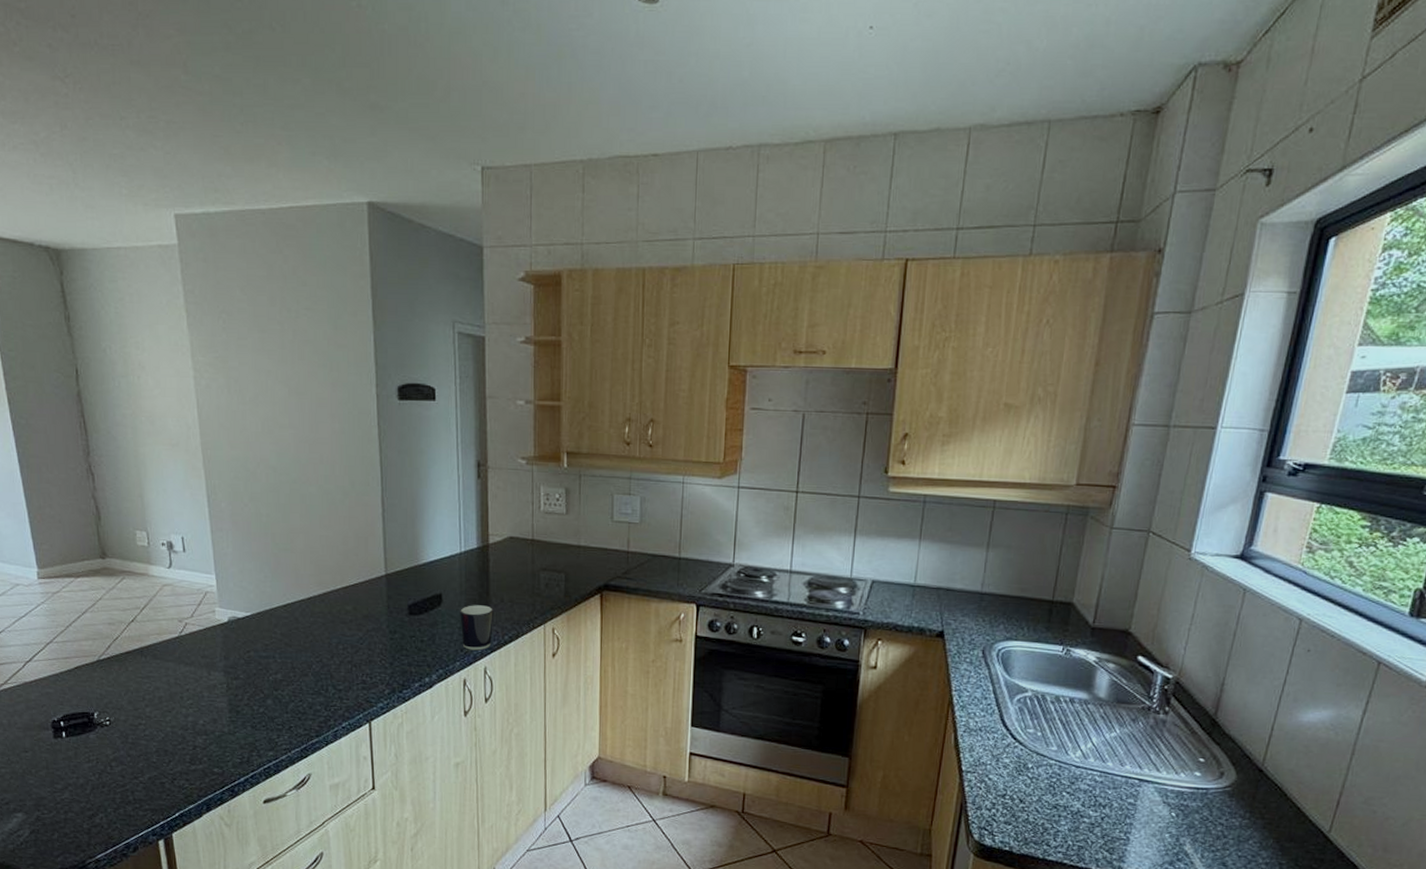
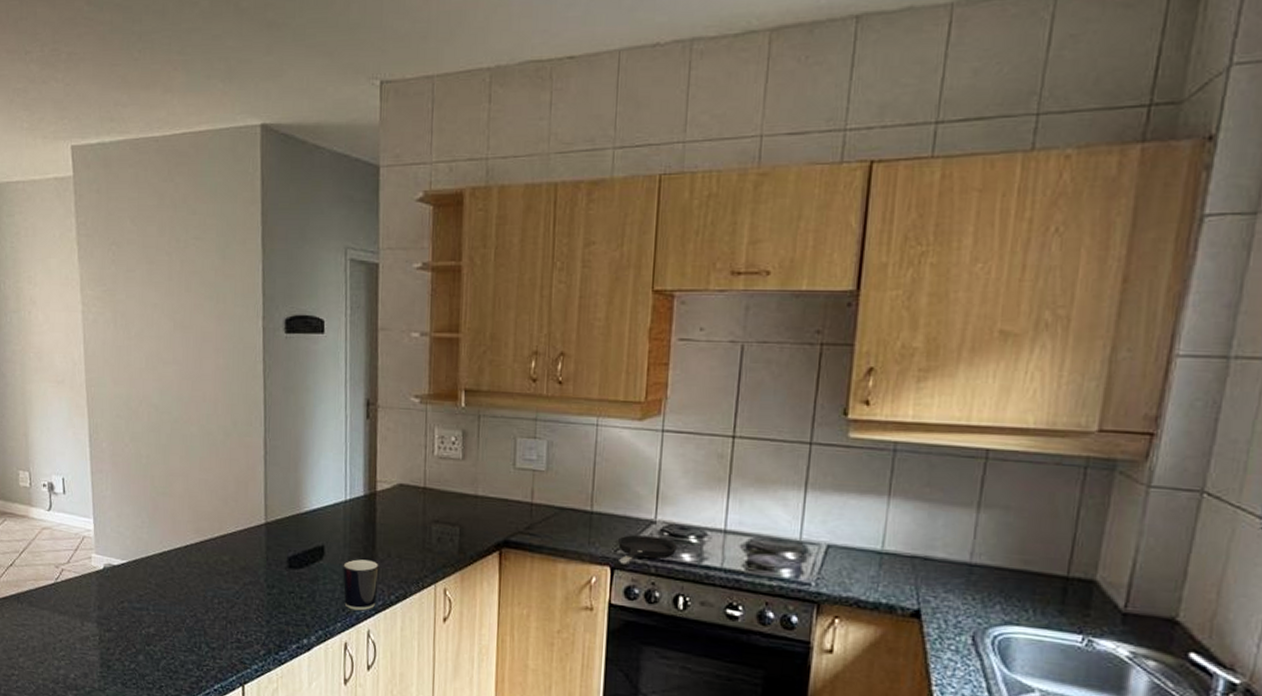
frying pan: none [698,577,751,607] -> present [613,535,677,570]

